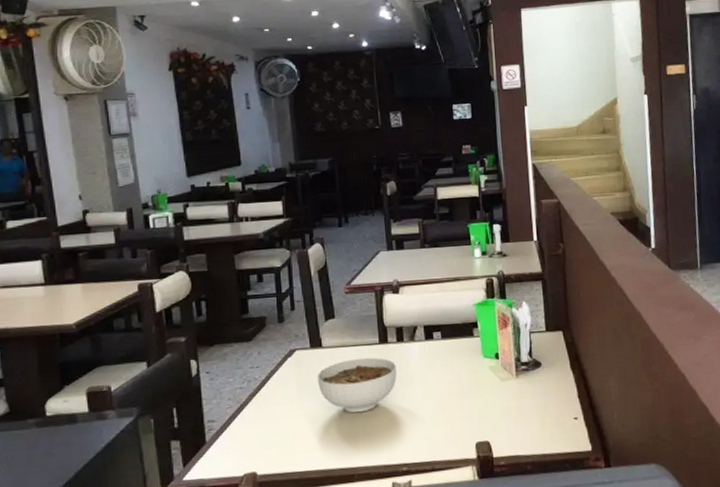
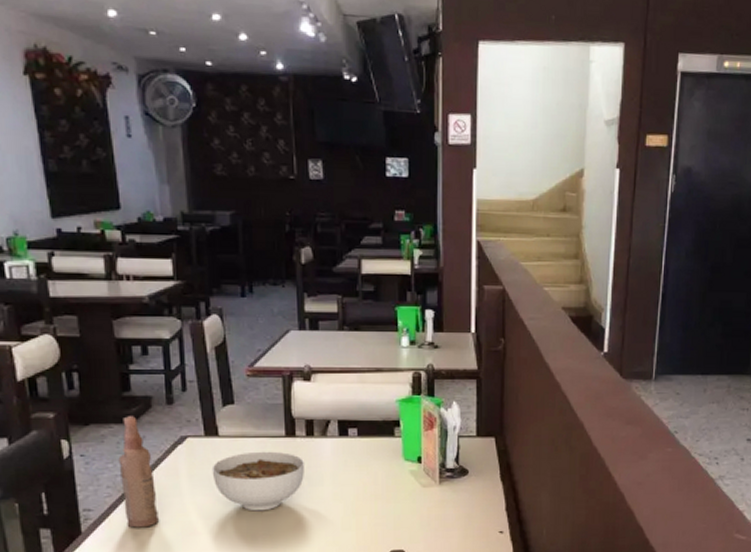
bottle: none [238,335,273,435] -> present [118,416,160,528]

